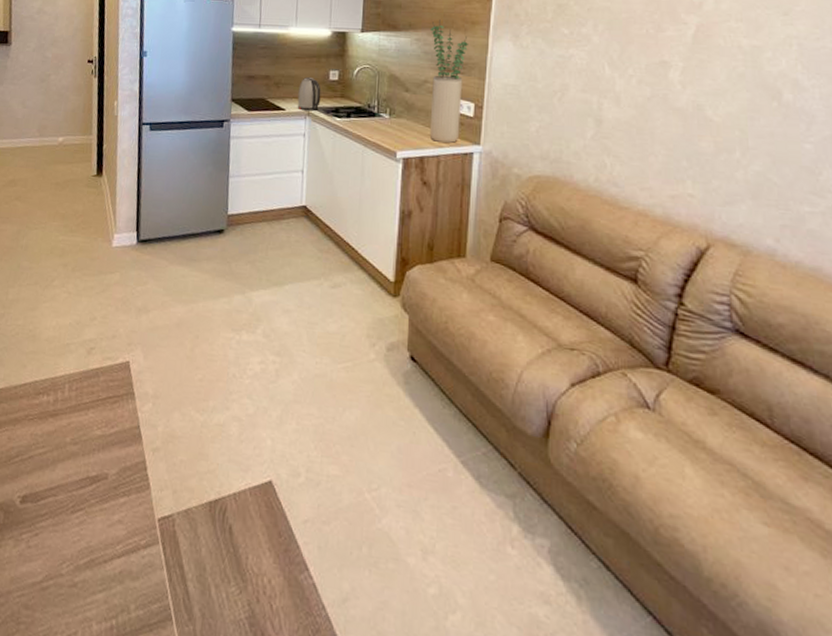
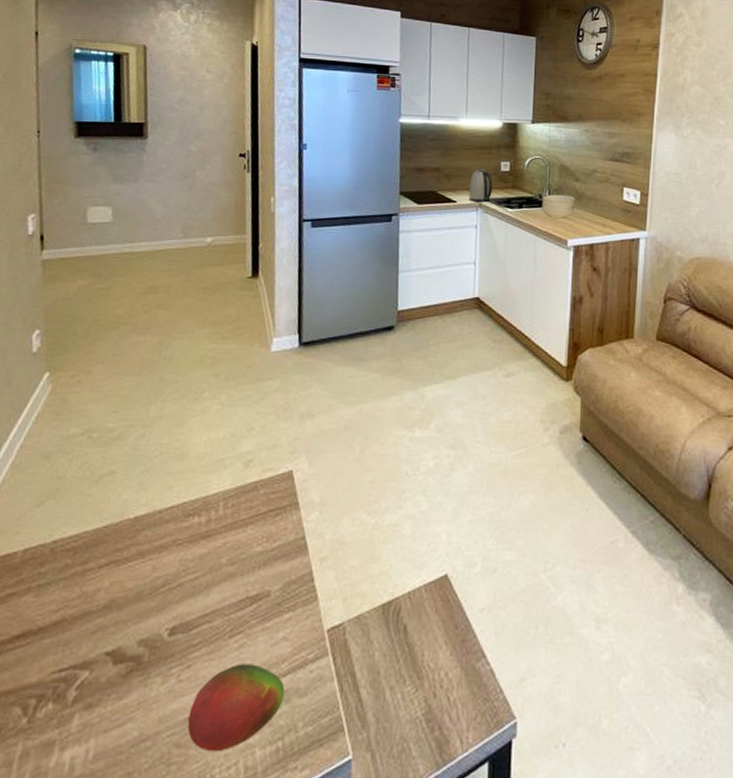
fruit: none [34,539,119,620] -> present [187,664,285,752]
bowl: none [370,104,406,130] -> present [542,194,576,219]
vase: present [429,19,468,144] -> none [598,111,634,231]

